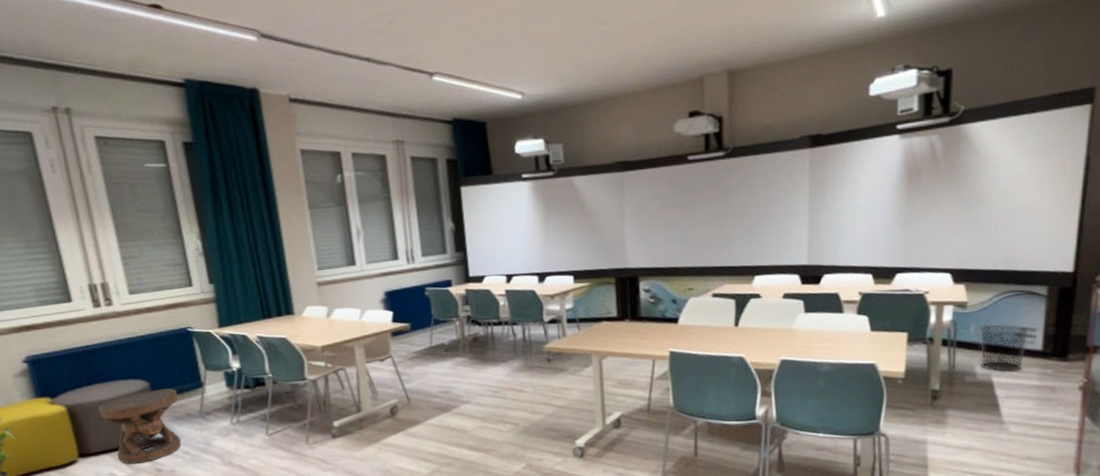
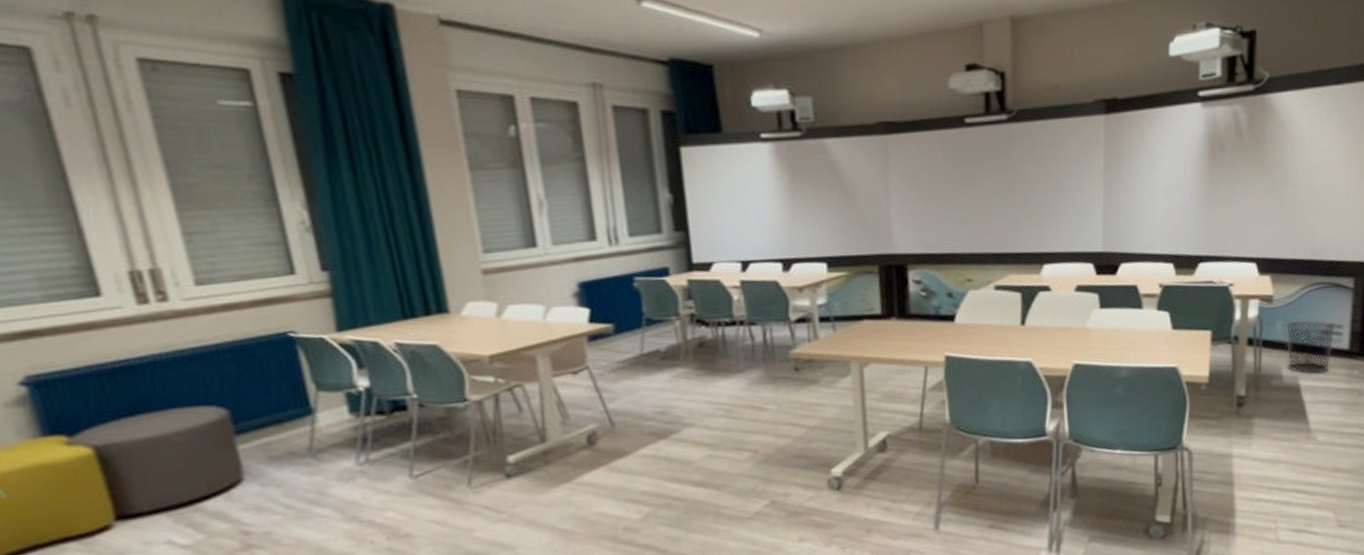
carved stool: present [98,388,182,464] -> none [147,417,281,527]

